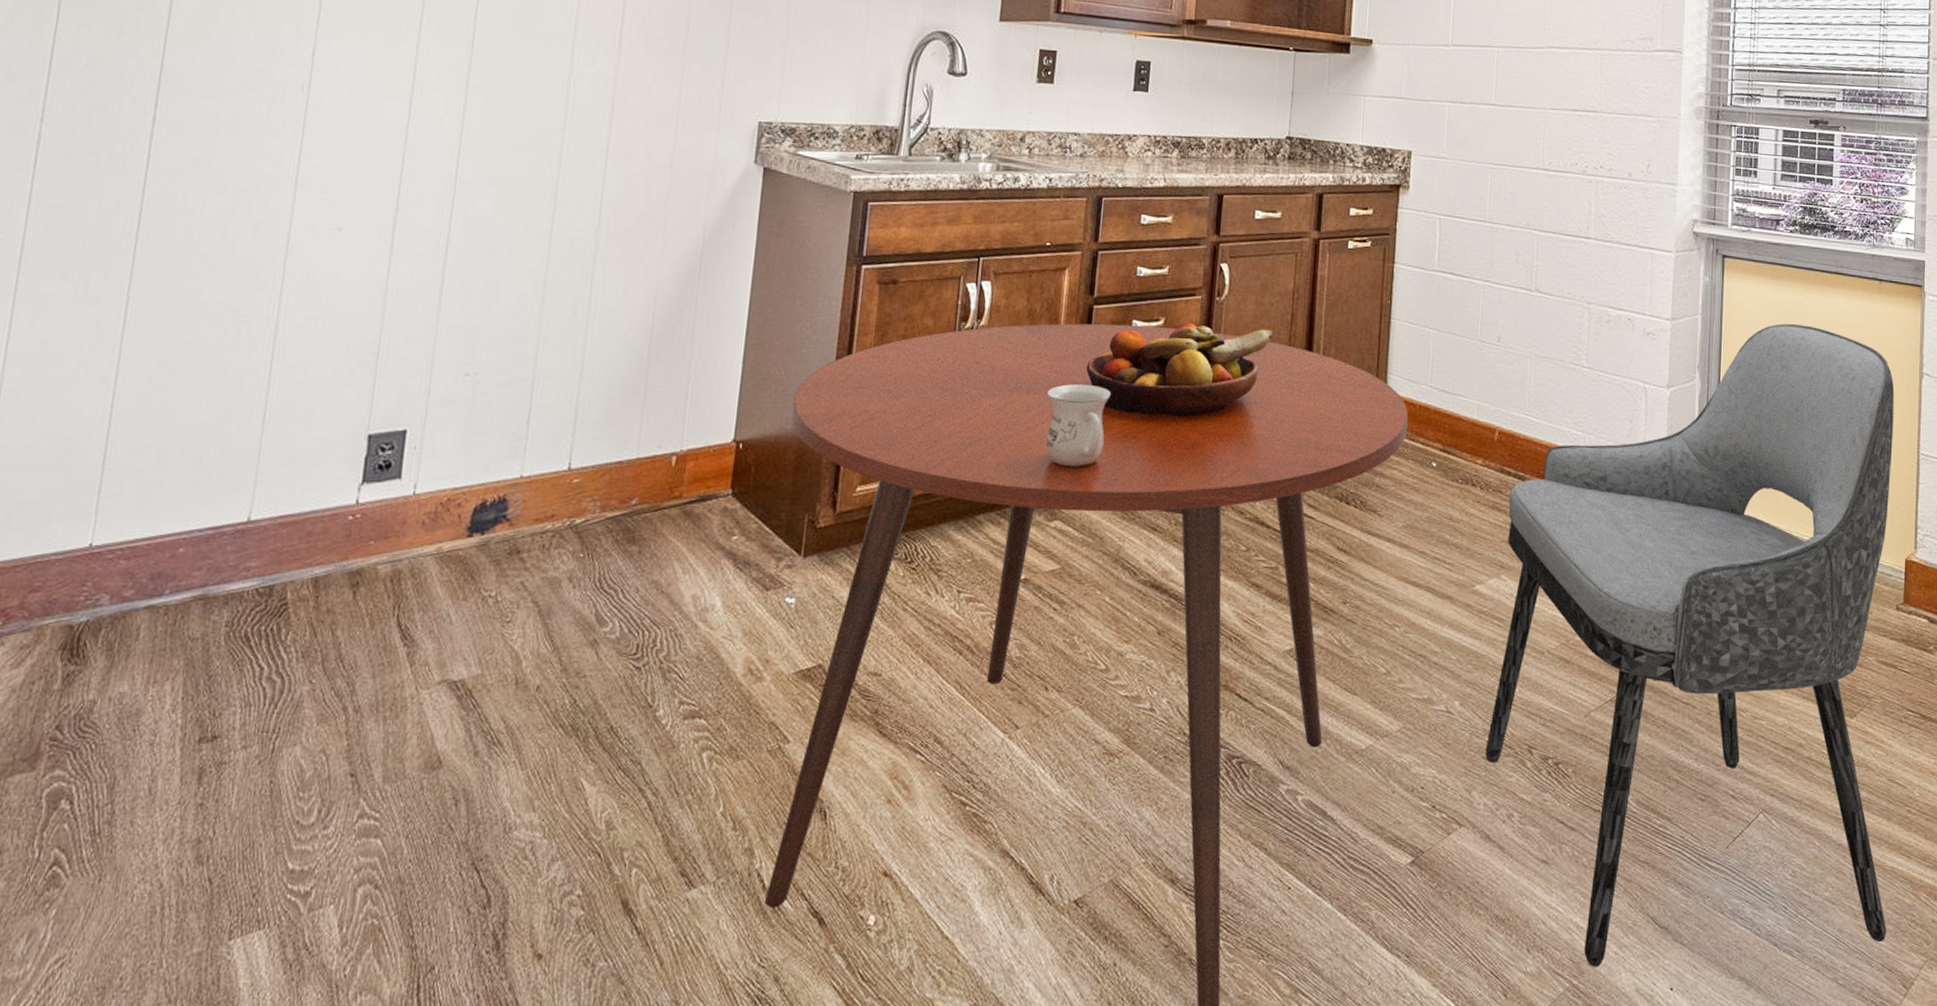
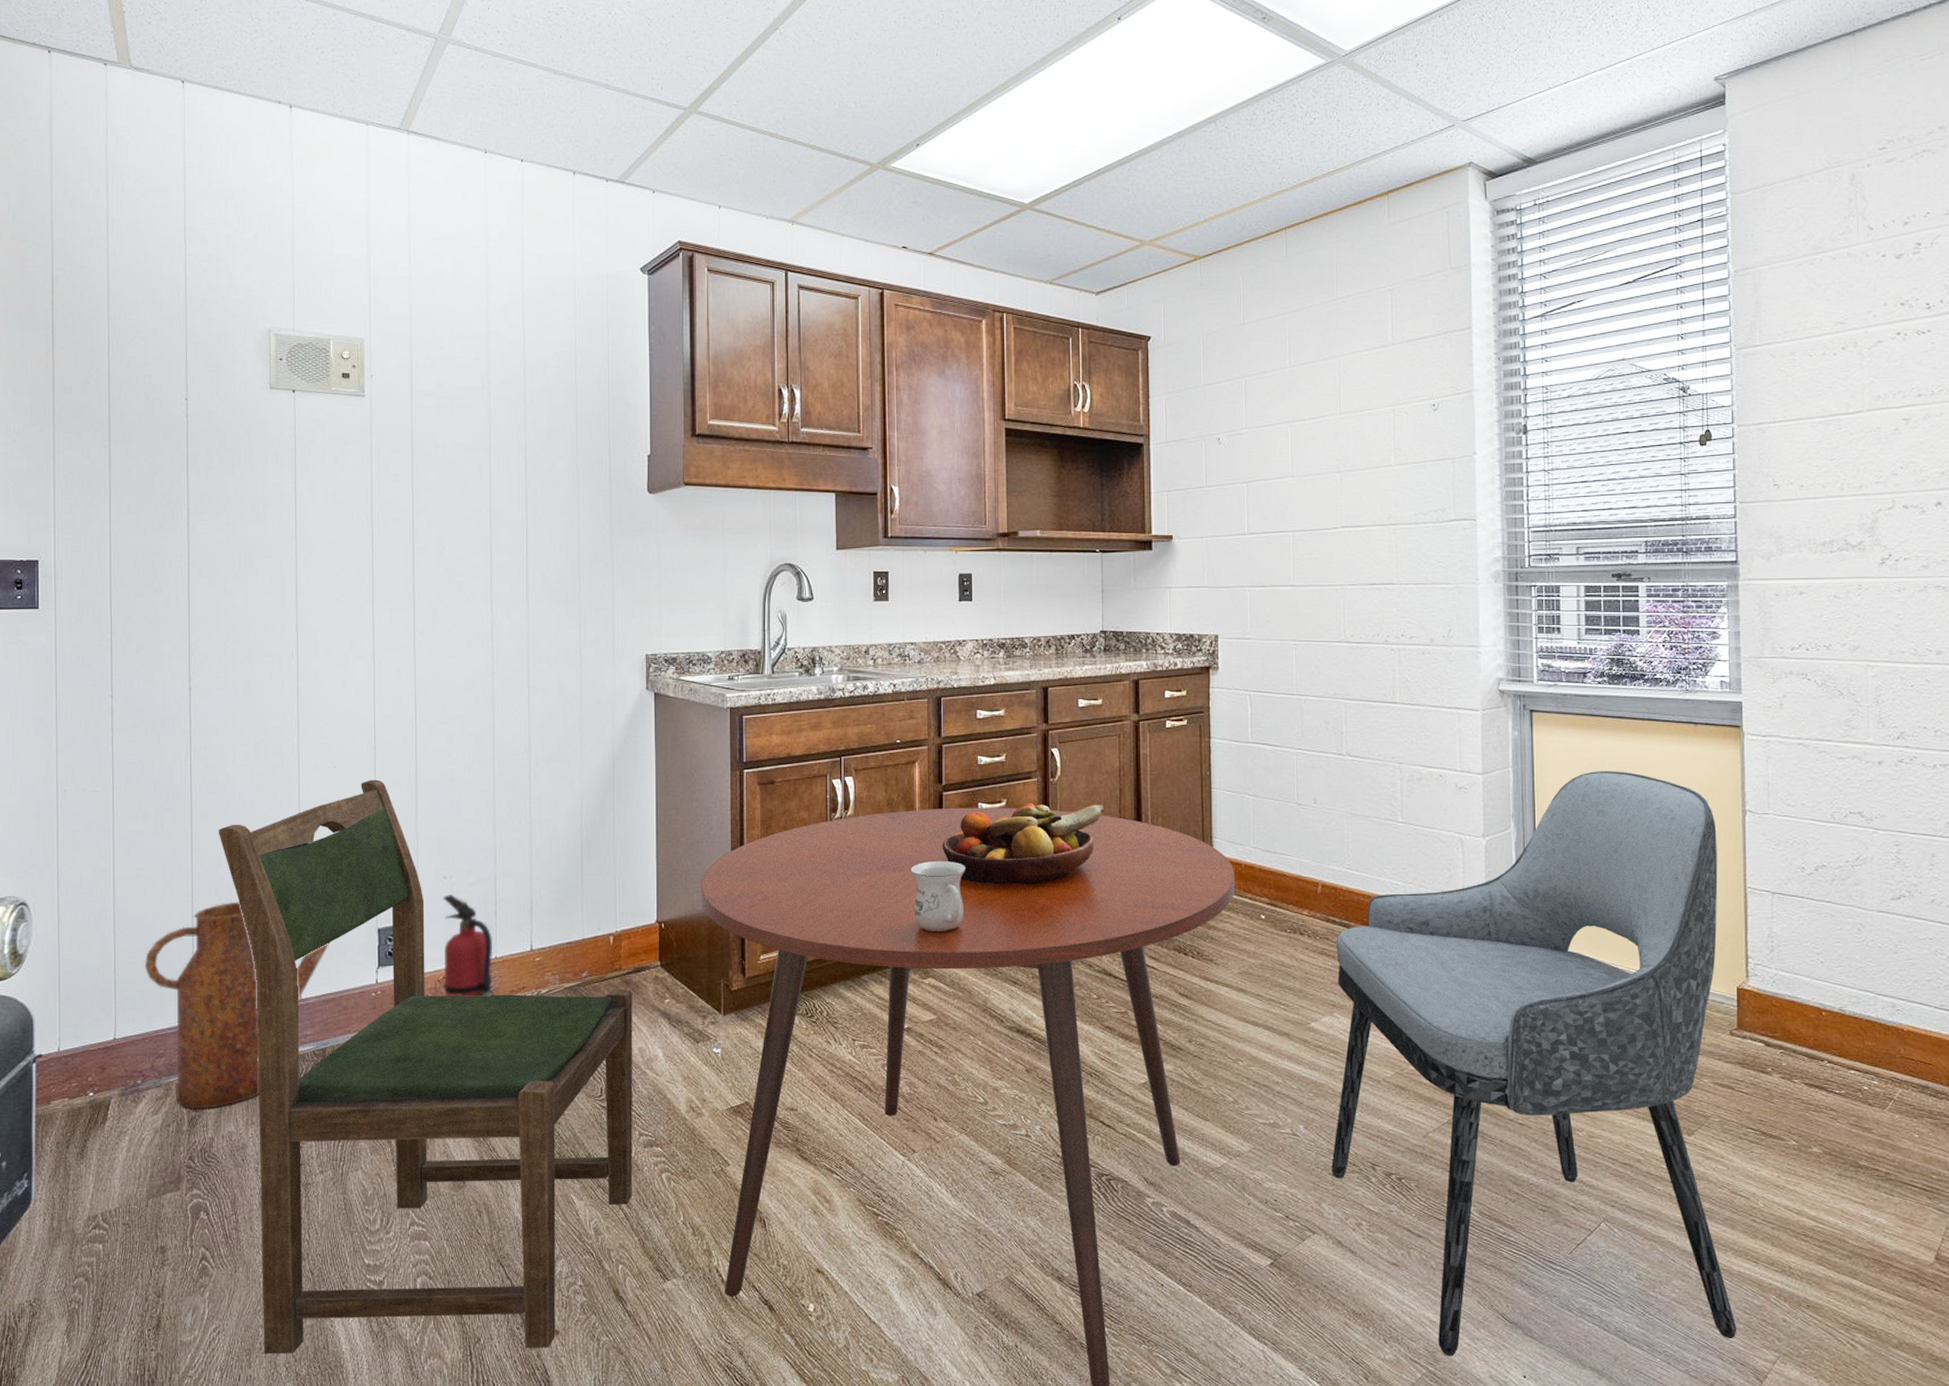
watering can: none [31,391,301,663] -> present [144,901,330,1110]
dining chair: none [125,247,693,994] -> present [218,779,633,1354]
fire extinguisher: none [446,396,521,525] -> present [443,895,493,996]

